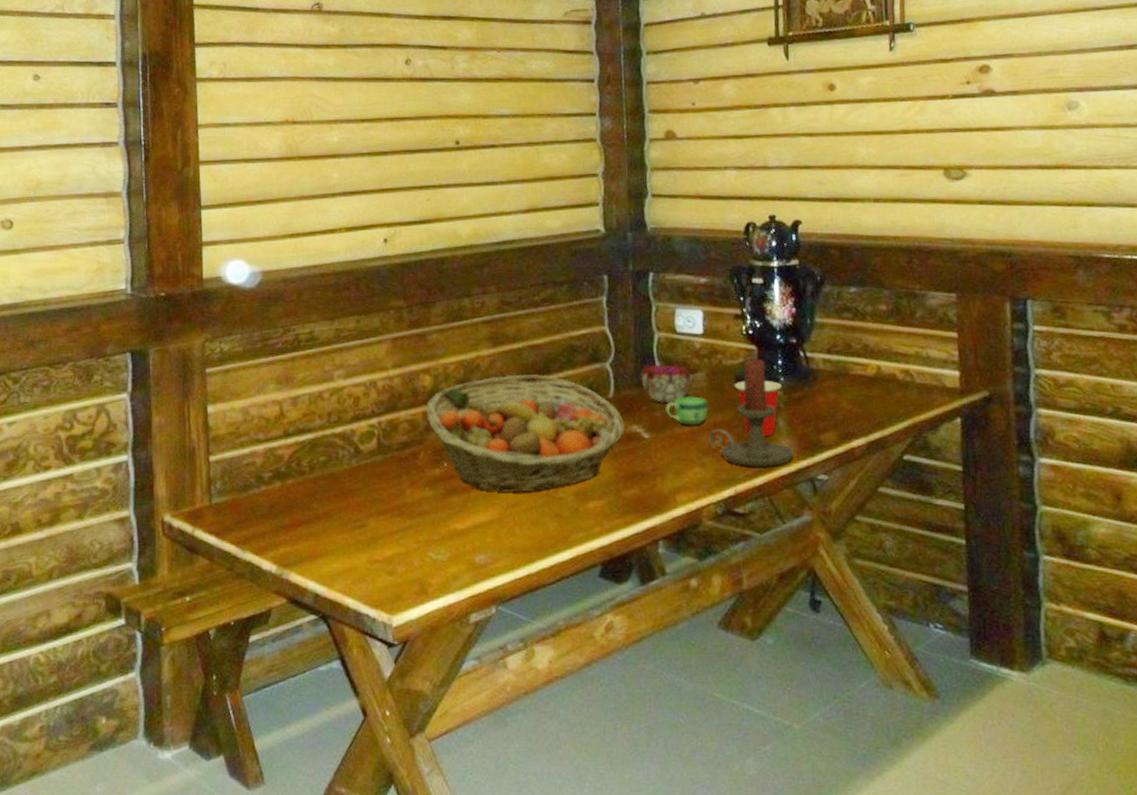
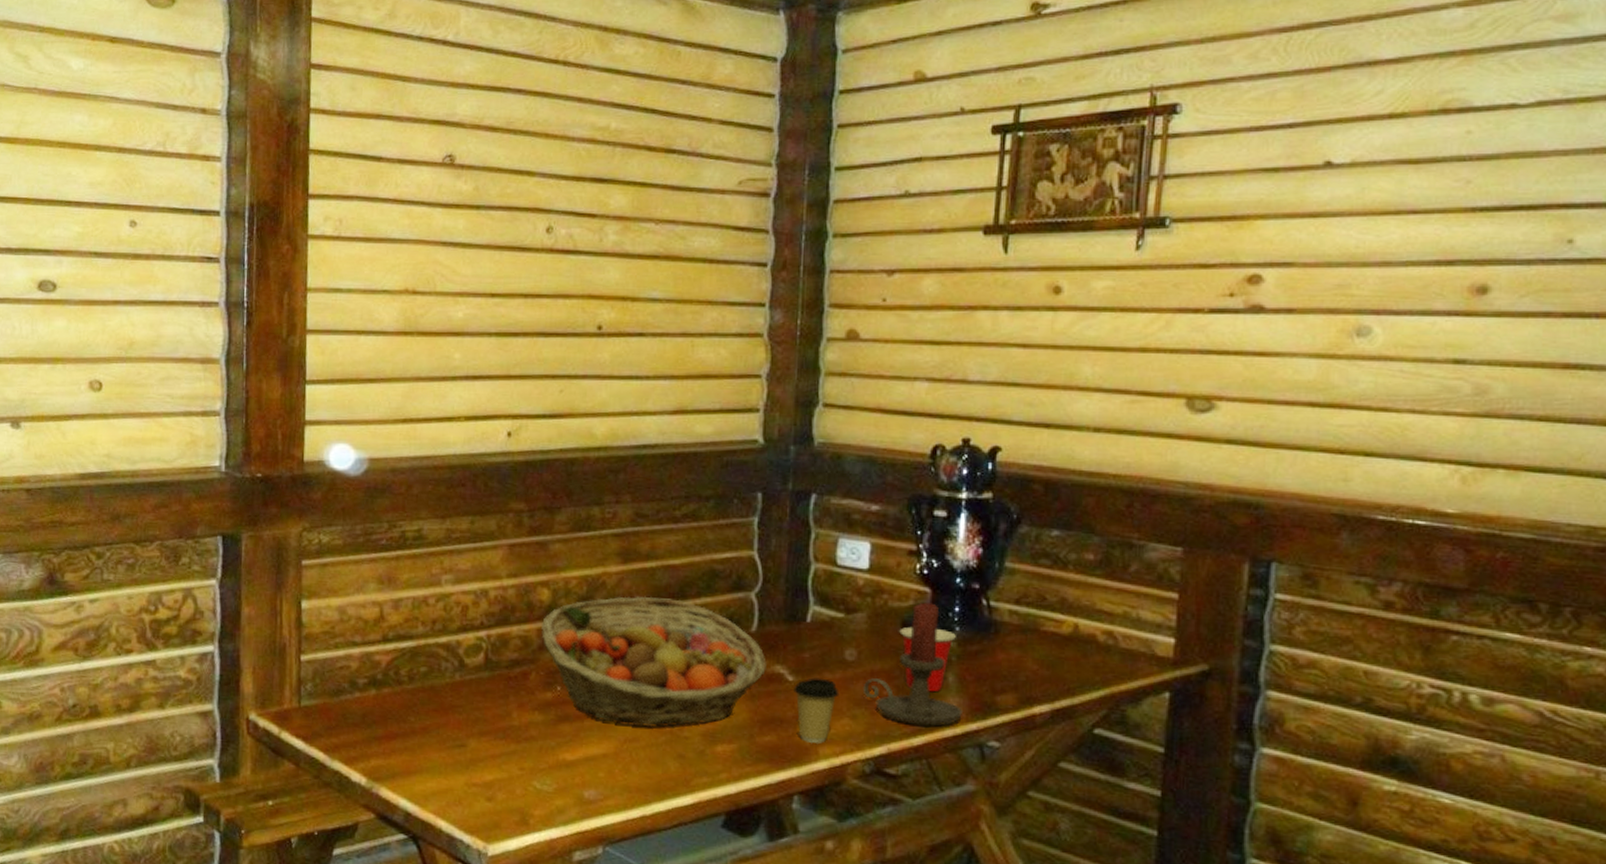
decorative bowl: present [640,364,692,402] -> none [789,599,850,644]
coffee cup: none [650,433,689,492] -> present [793,677,840,744]
cup: present [665,396,709,426] -> none [816,638,867,673]

